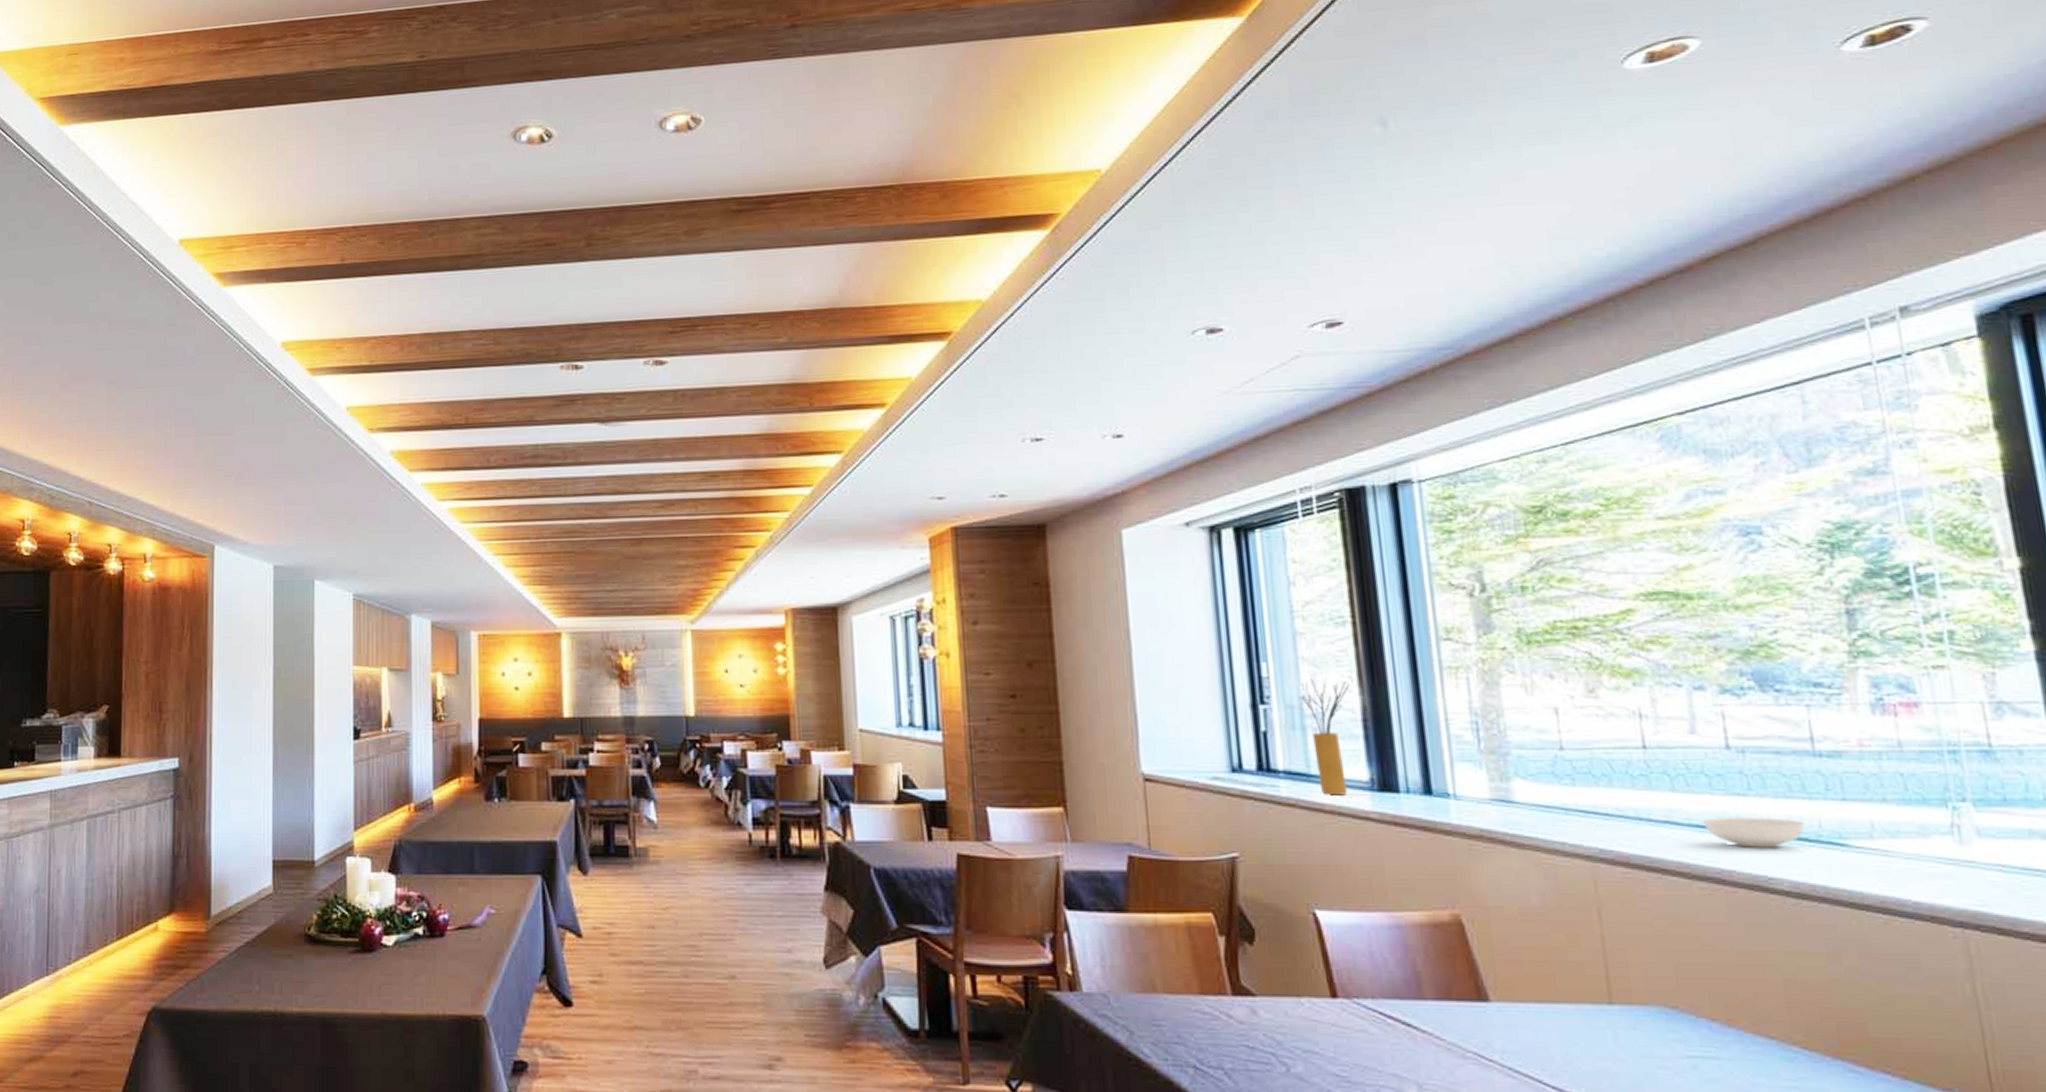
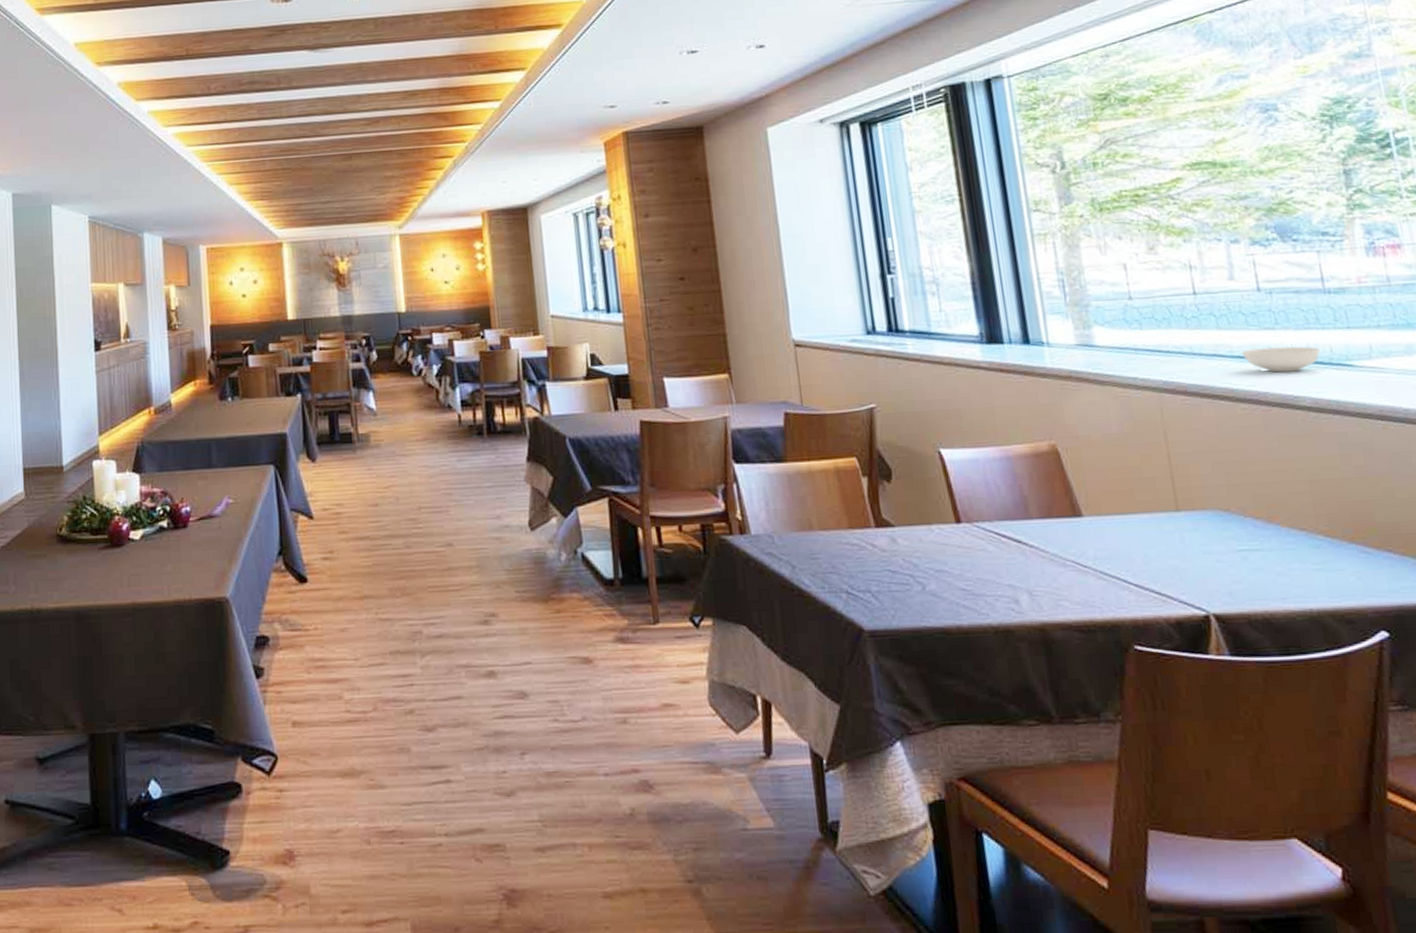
vase: present [1300,679,1350,796] -> none [920,250,962,350]

